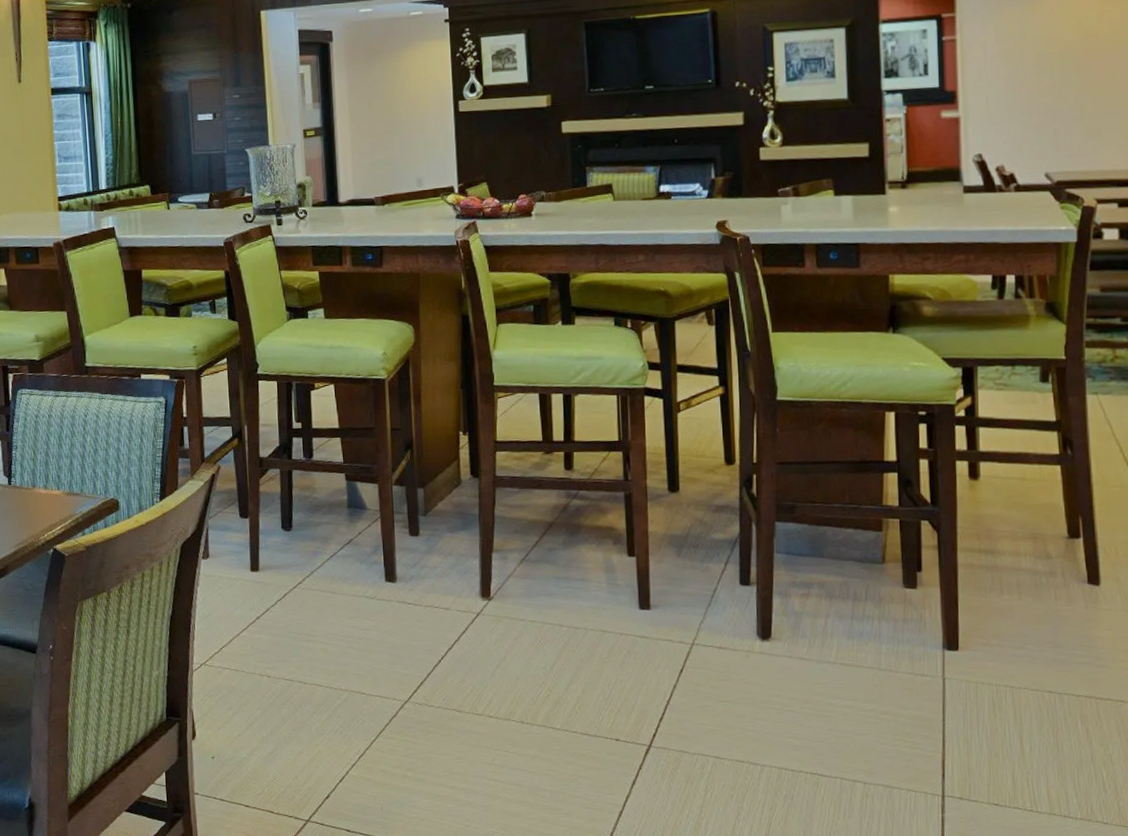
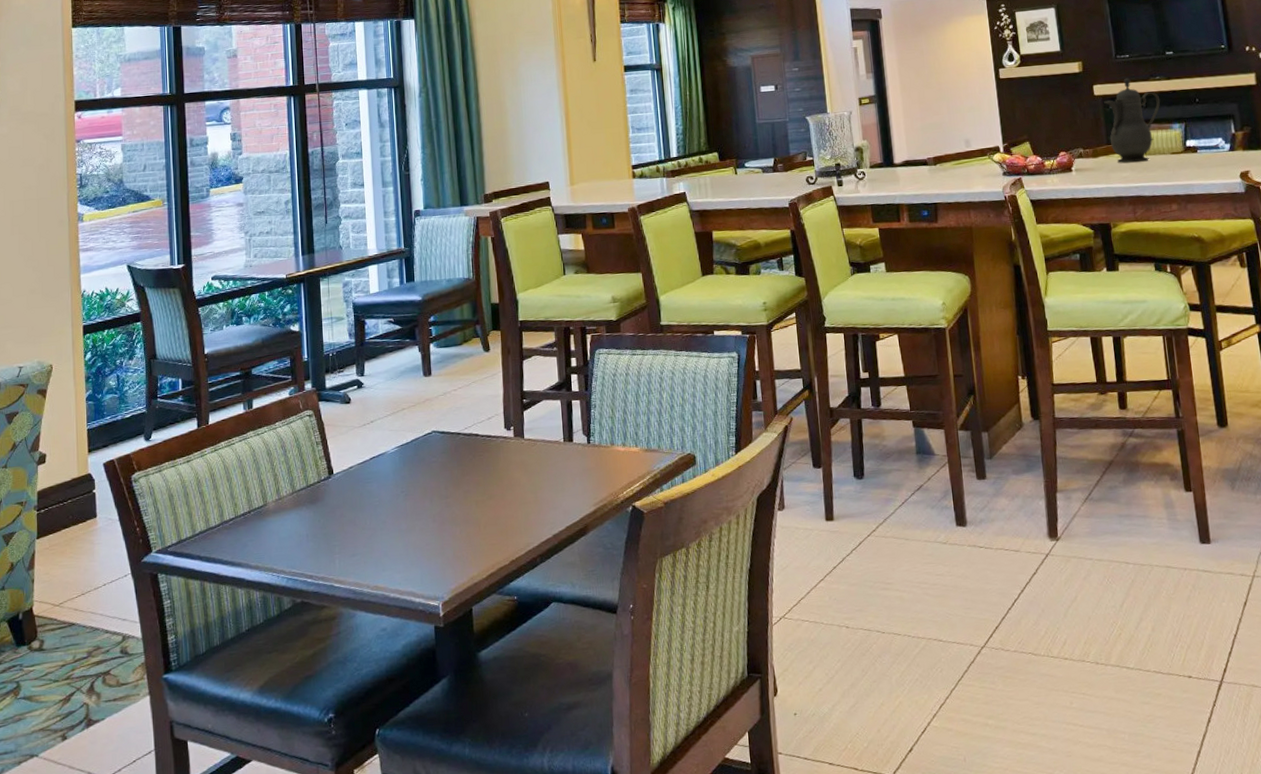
coffeepot: none [572,114,635,209] -> present [1104,78,1161,164]

